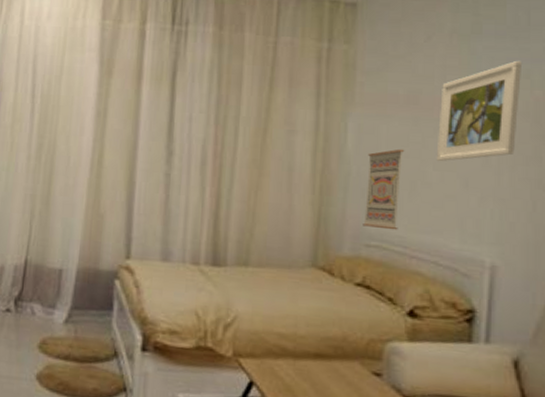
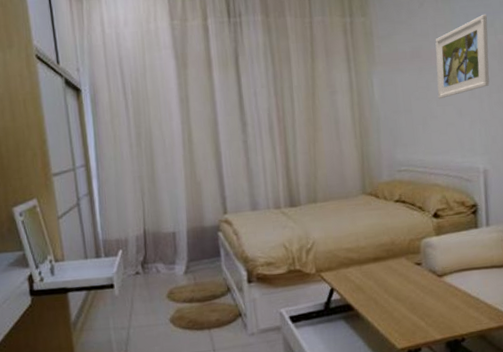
wall art: present [363,149,405,230] -> none [390,93,419,157]

